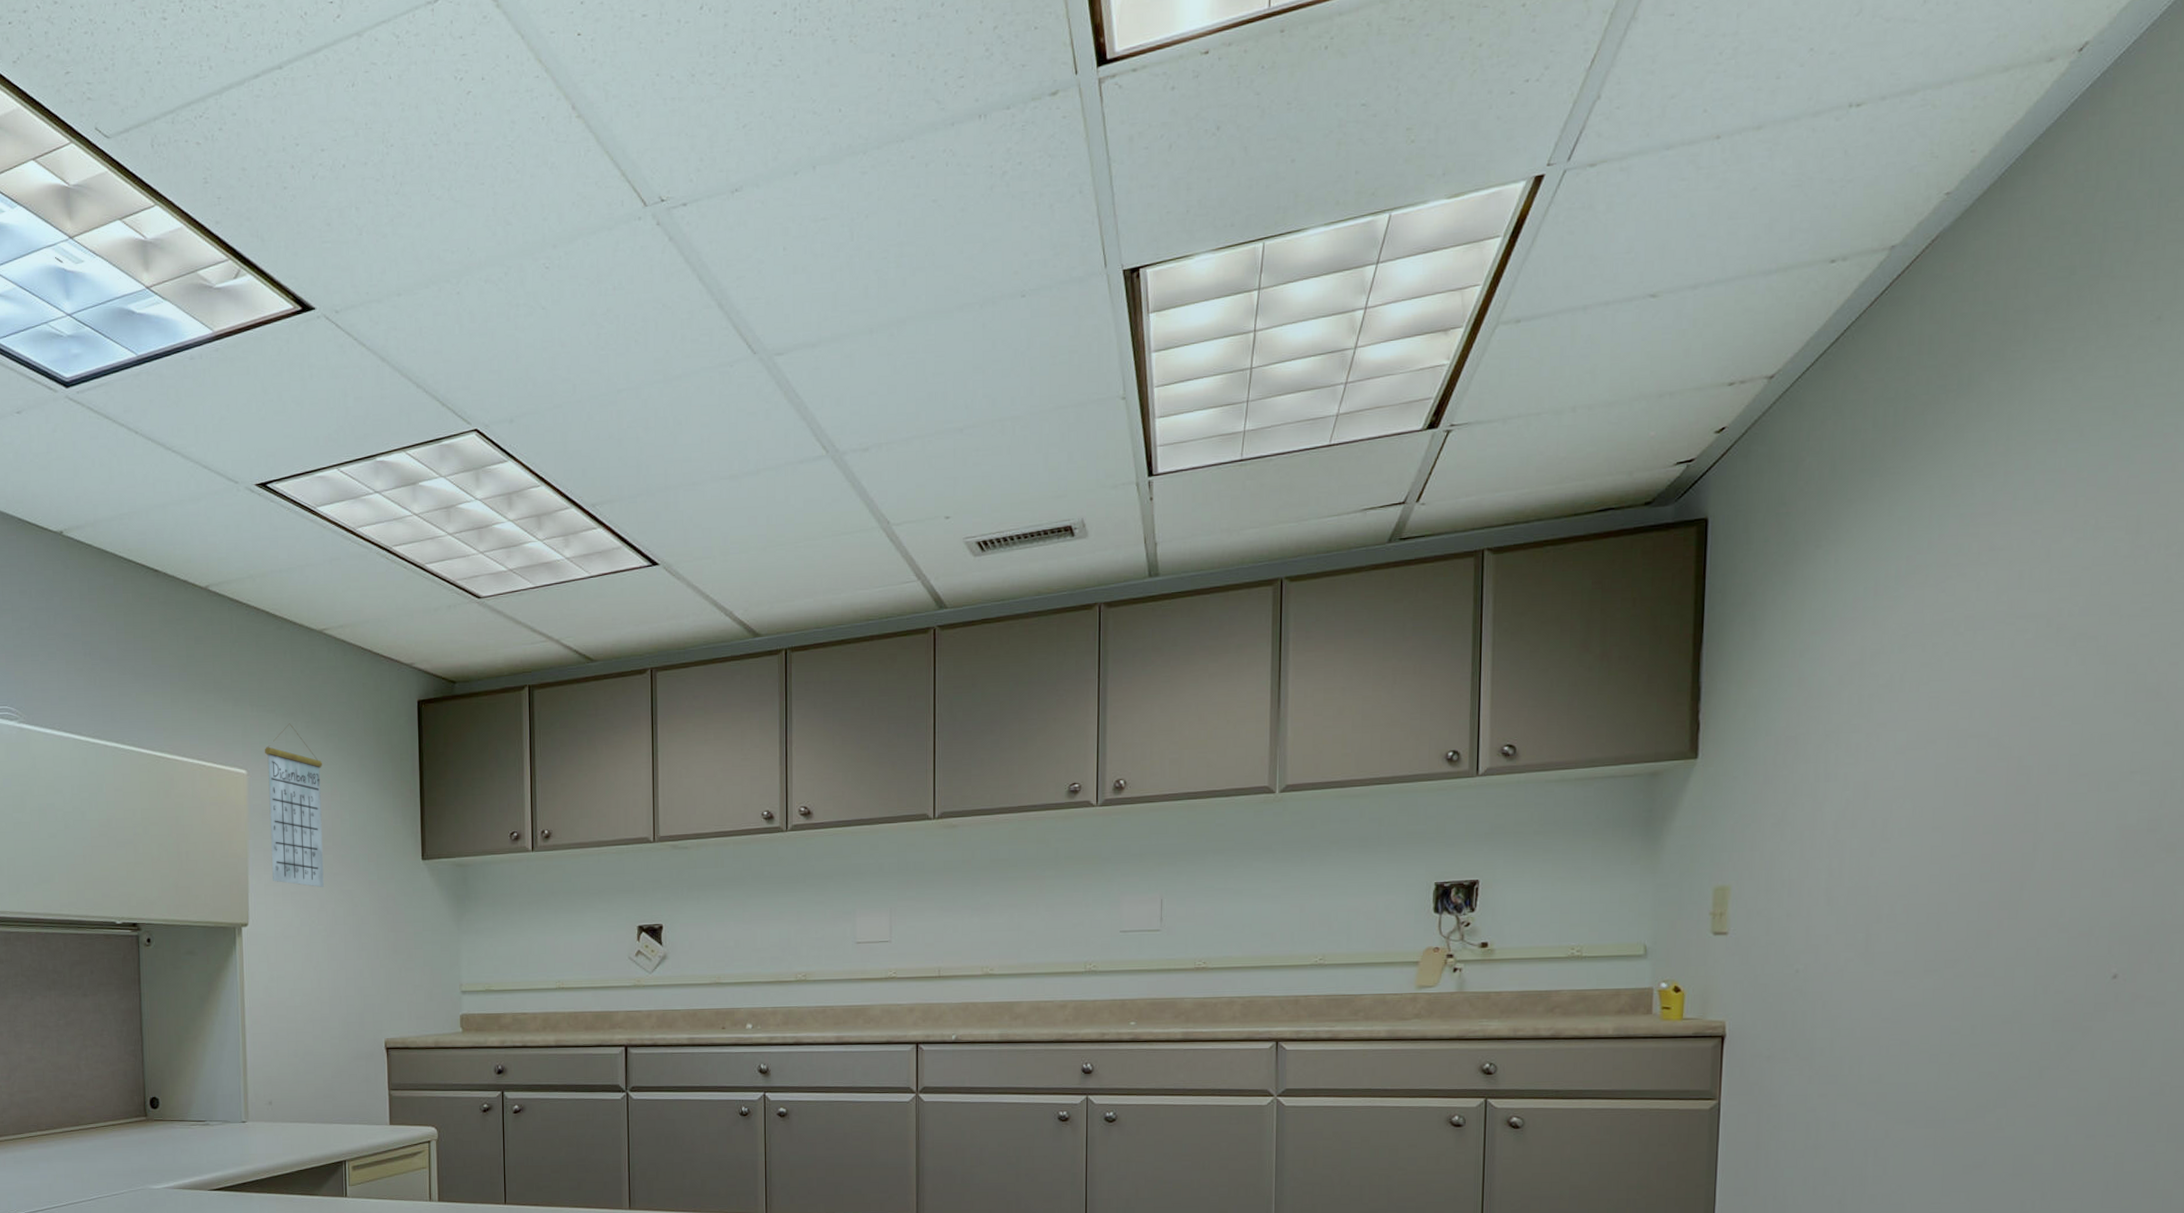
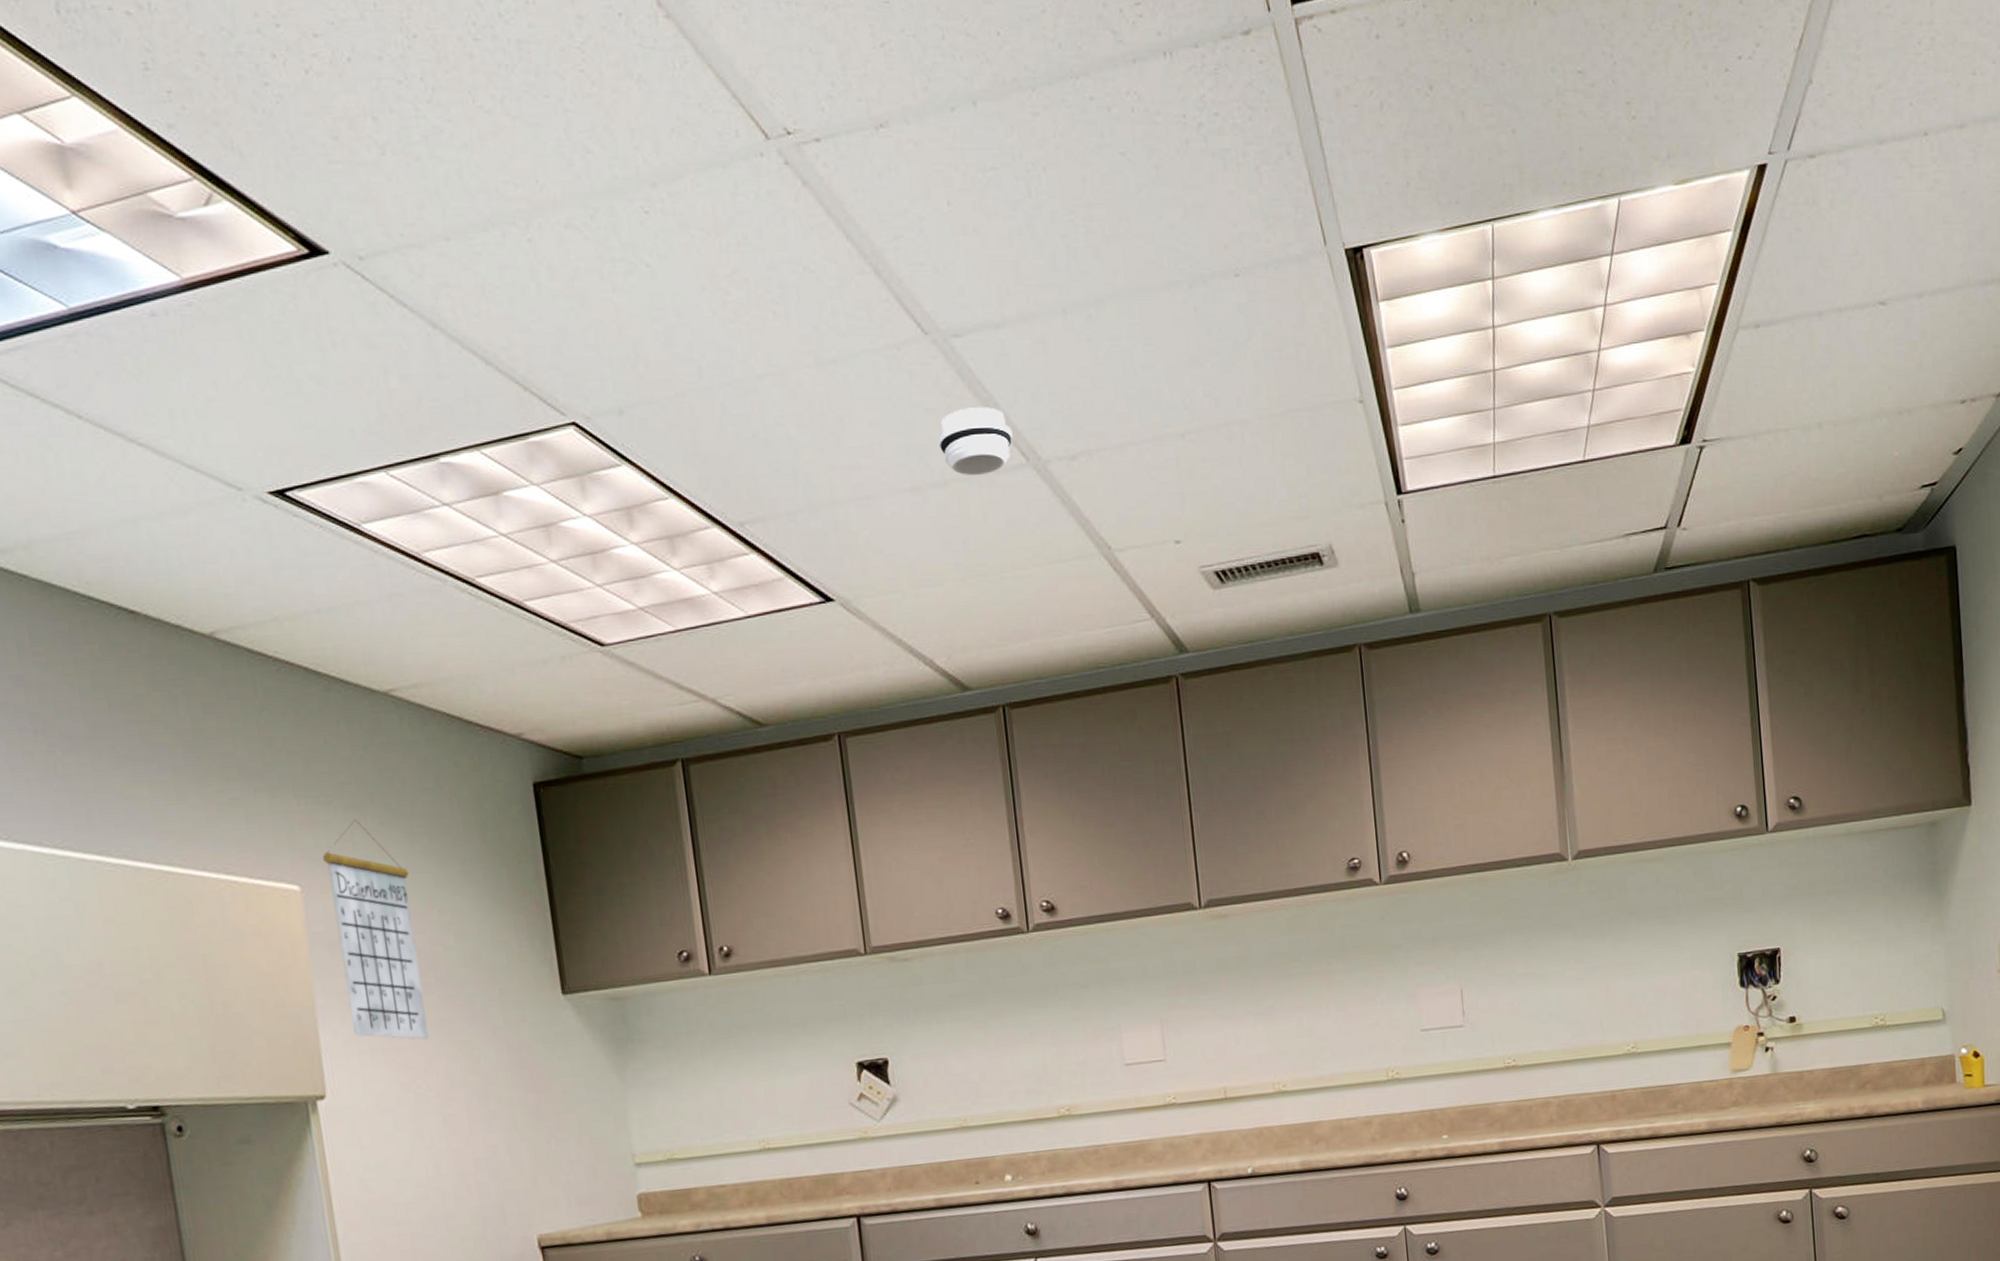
smoke detector: none [755,410,817,465] -> present [938,407,1013,475]

